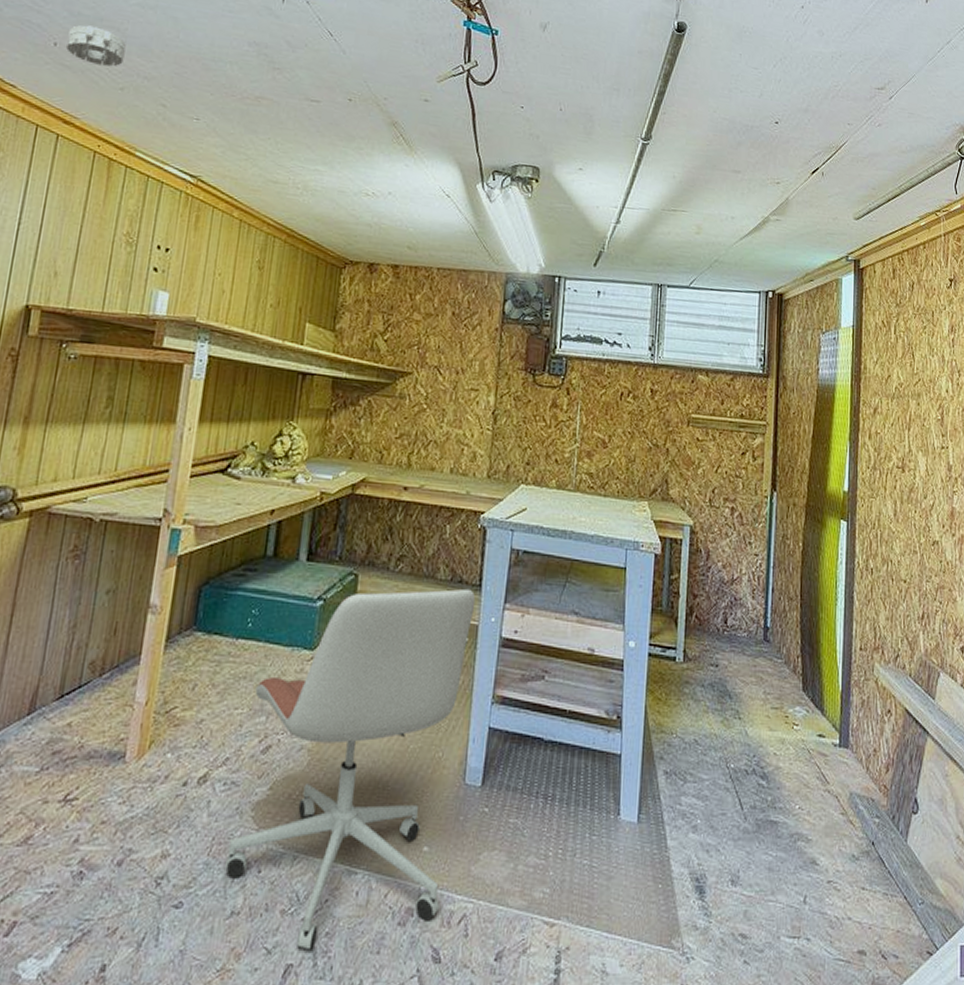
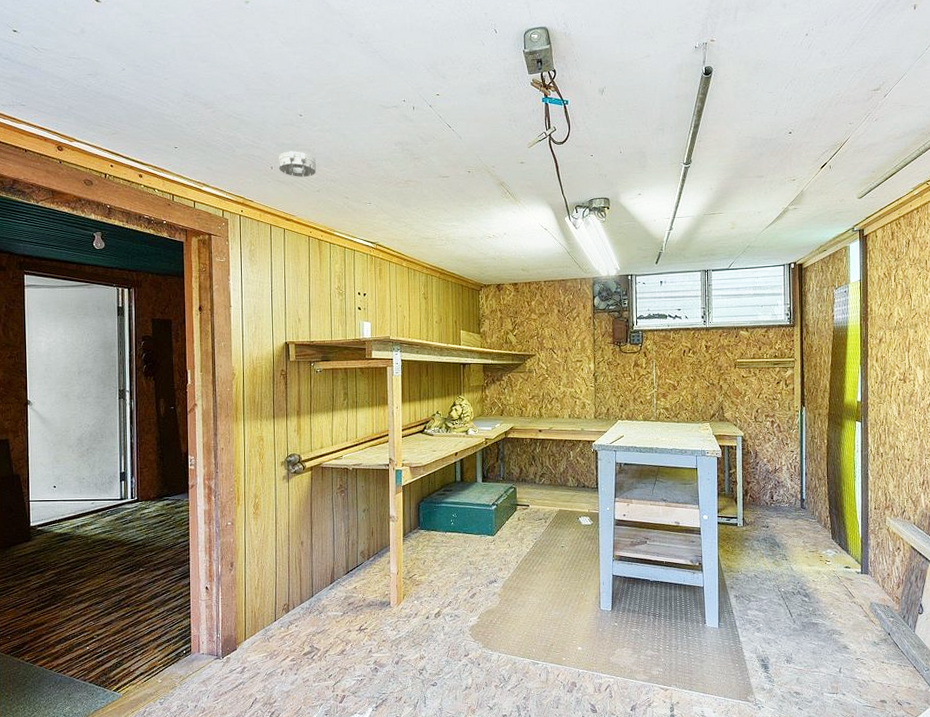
office chair: present [225,588,476,952] -> none [458,490,595,708]

